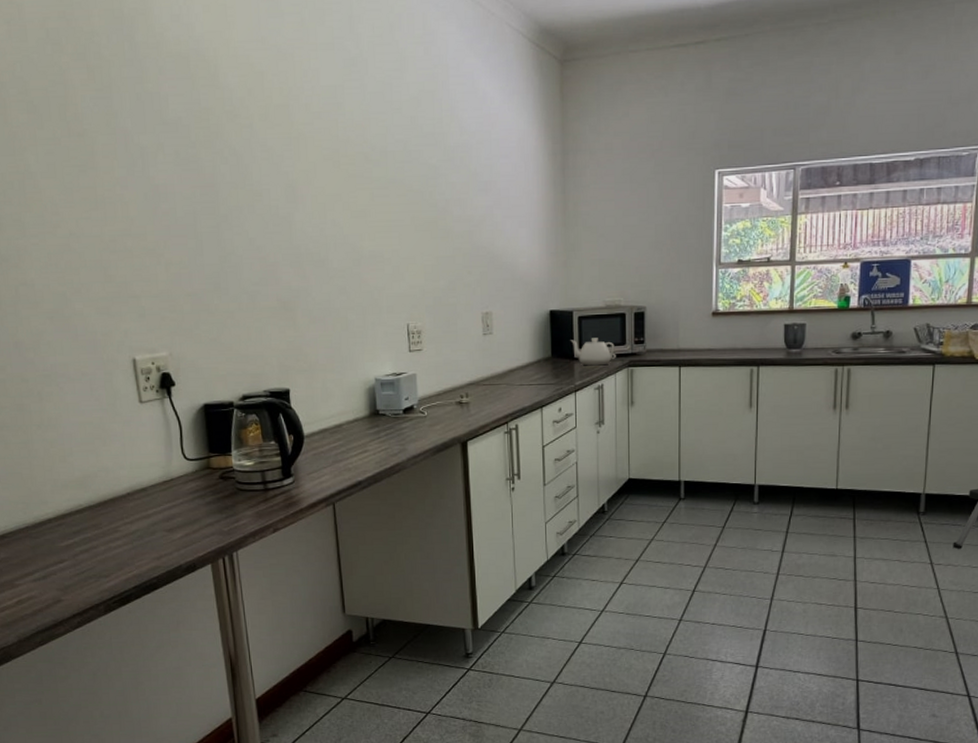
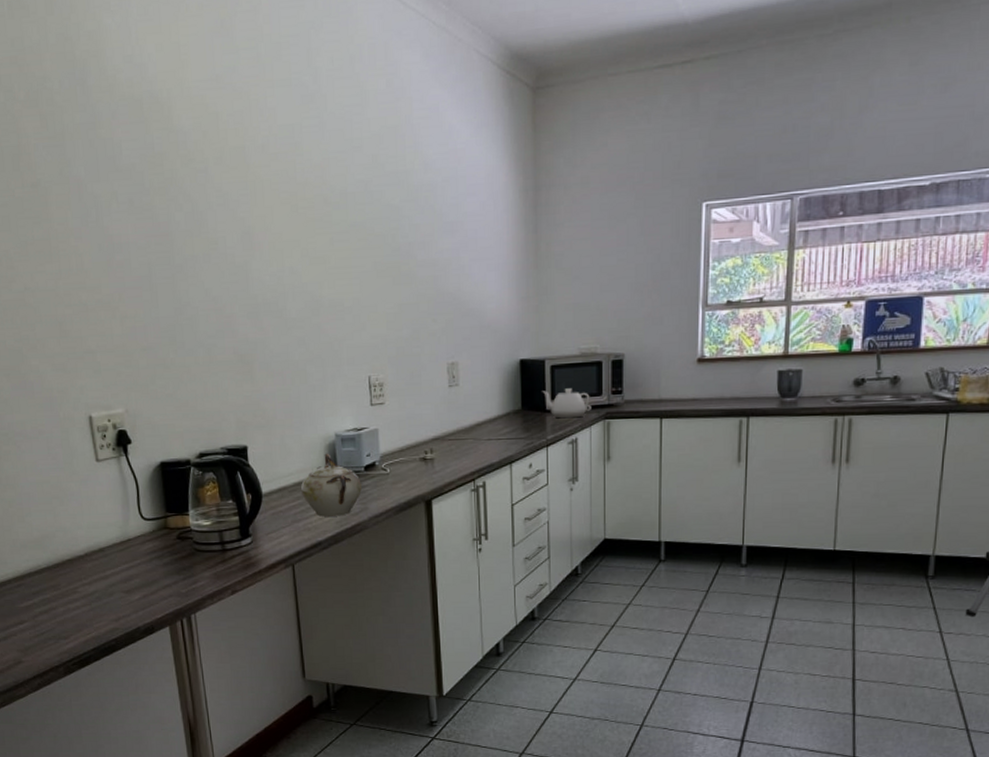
sugar bowl: none [342,396,400,457] -> present [301,453,362,517]

